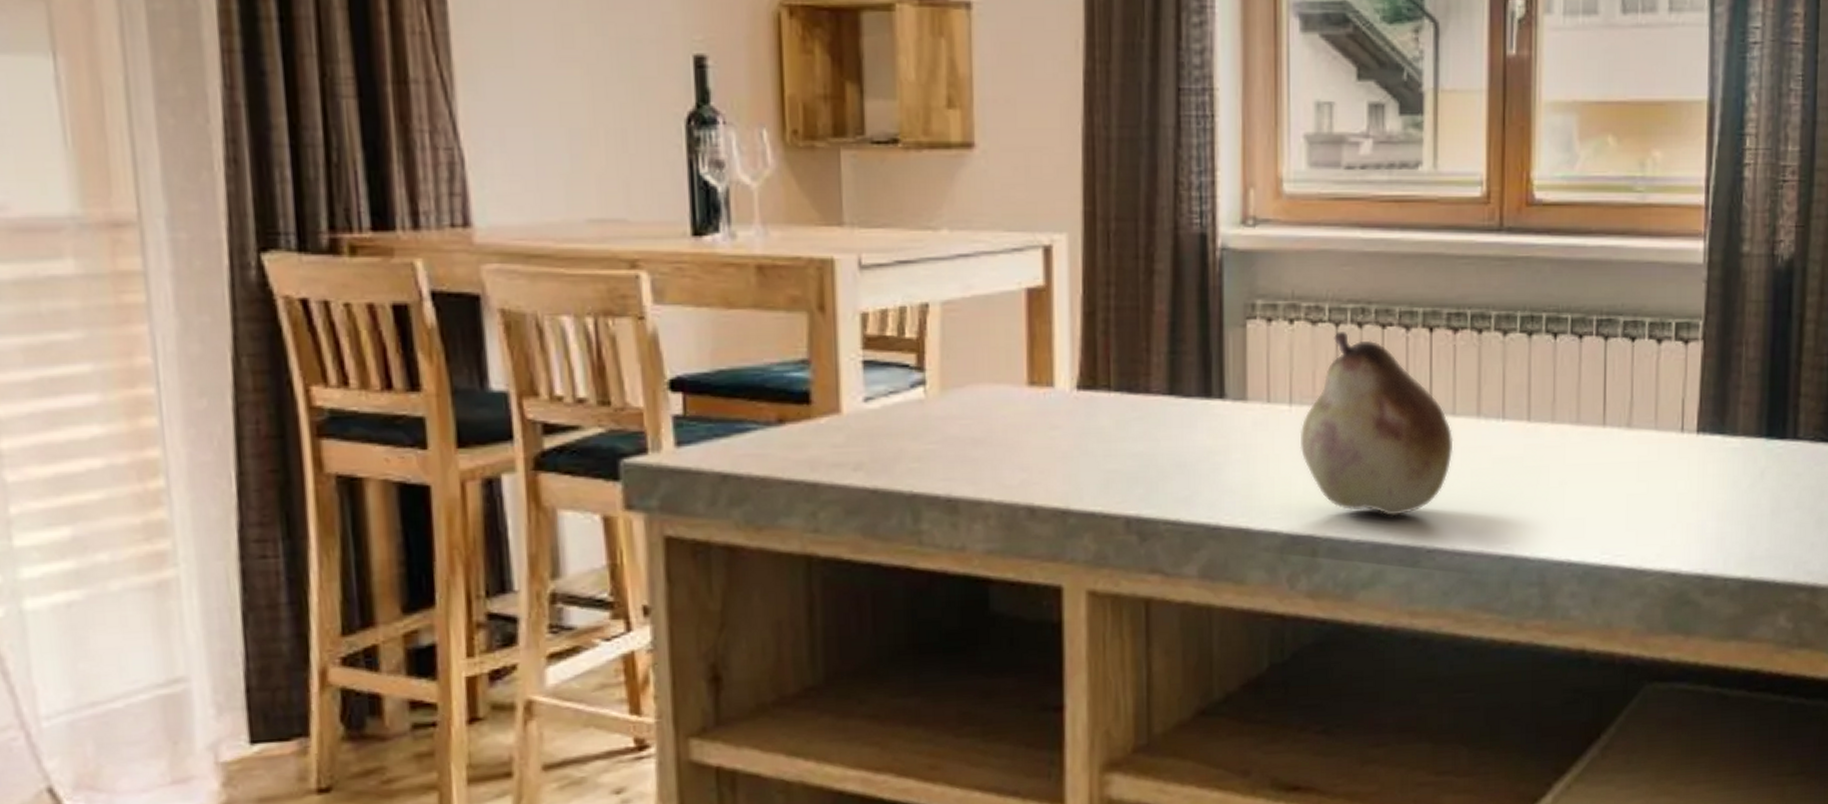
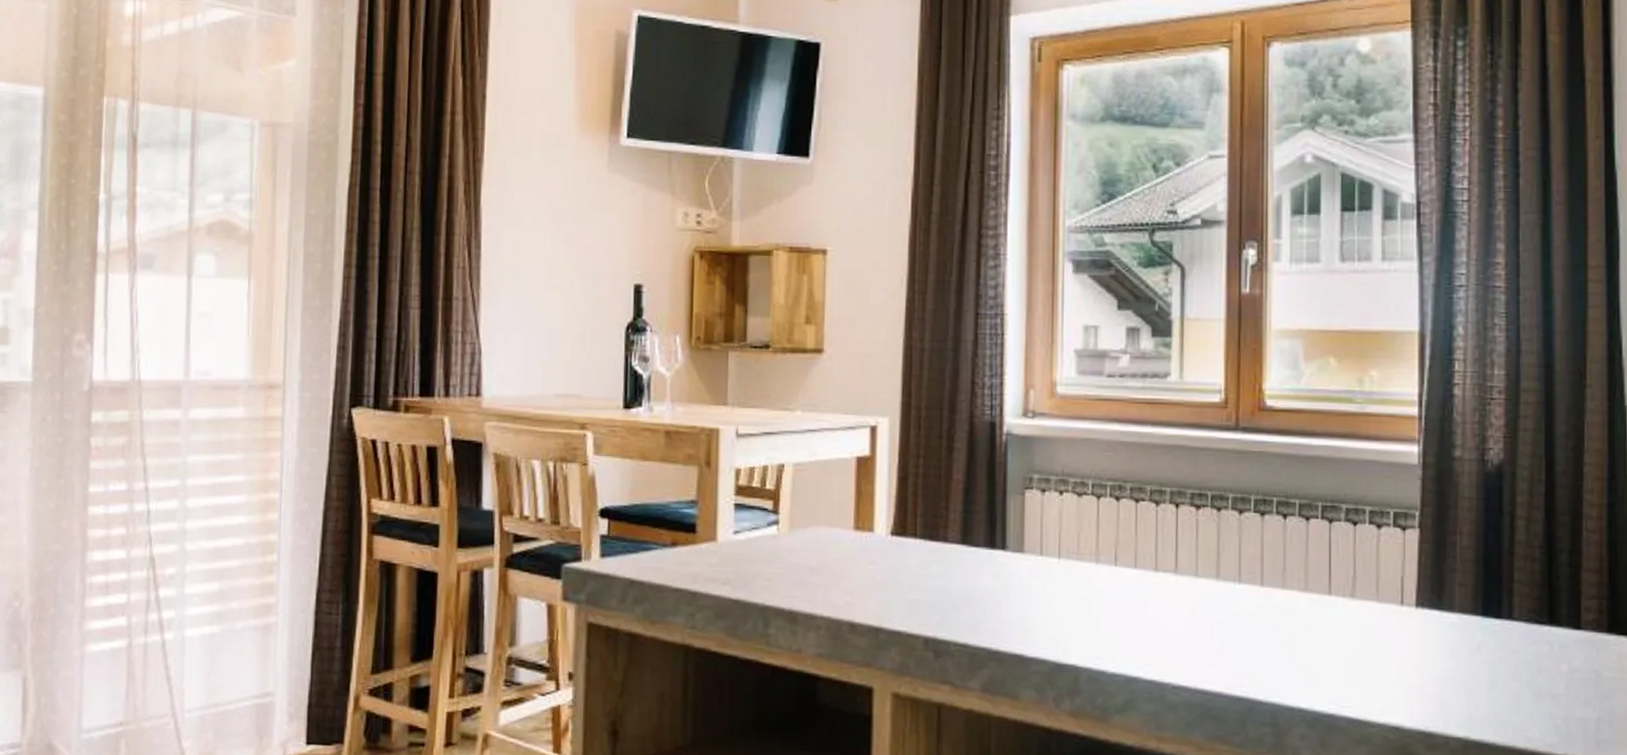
fruit: present [1299,332,1454,517] -> none [1066,503,1196,656]

